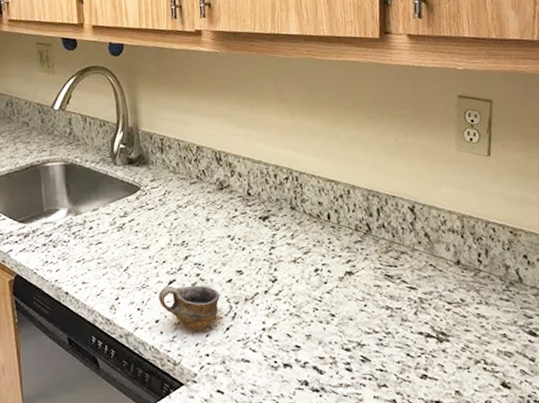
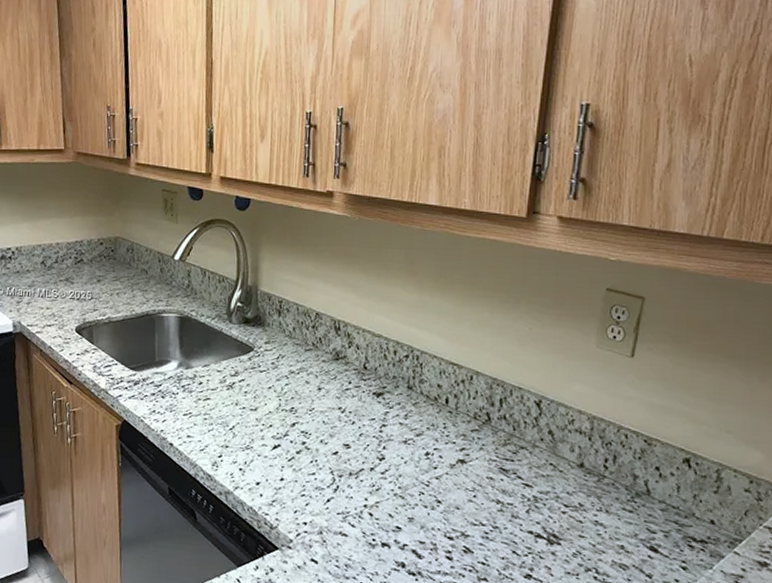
cup: present [158,285,220,330] -> none [261,449,324,498]

